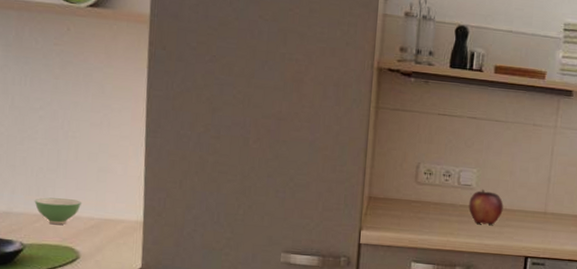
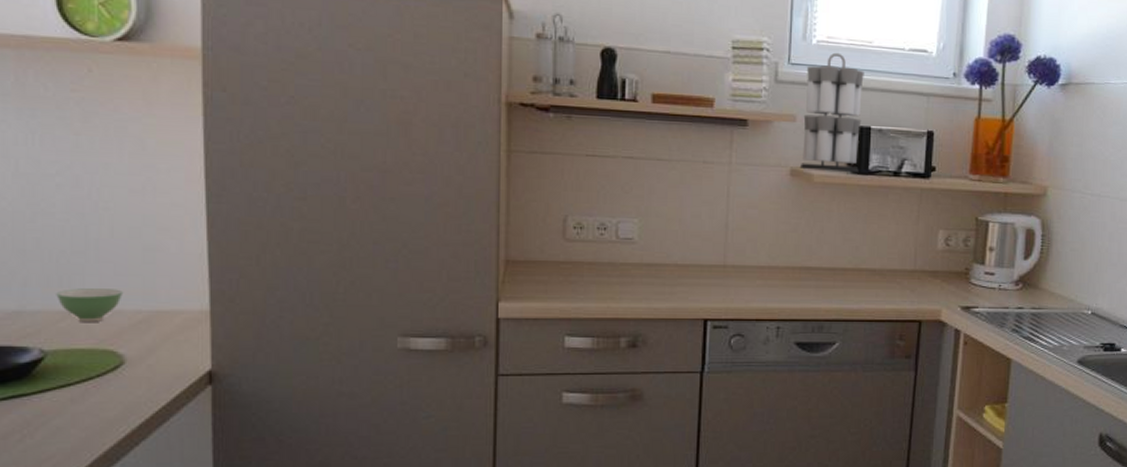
fruit: present [469,190,504,225] -> none [631,243,674,284]

